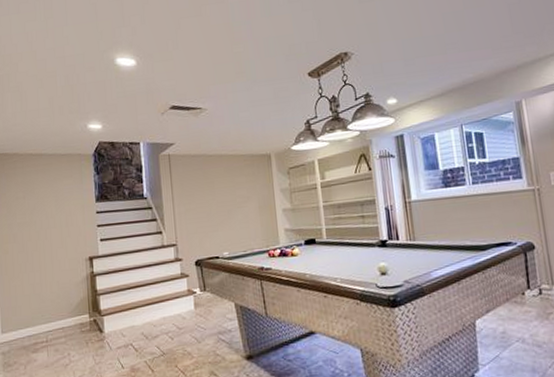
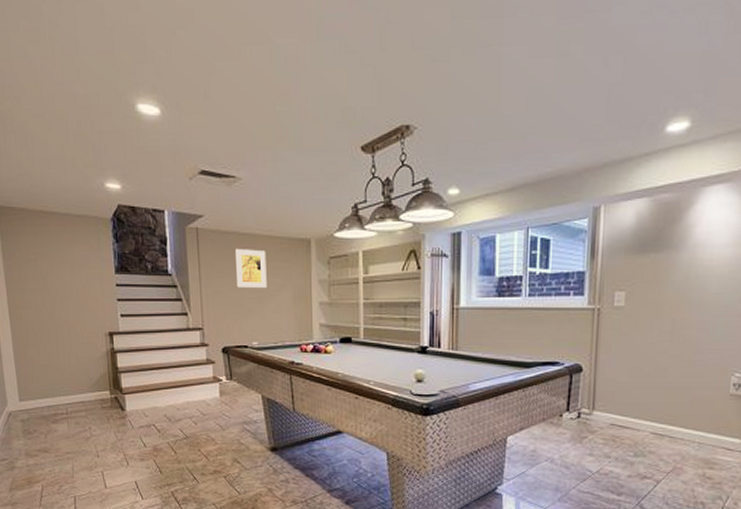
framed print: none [203,168,234,204] -> present [234,248,267,288]

